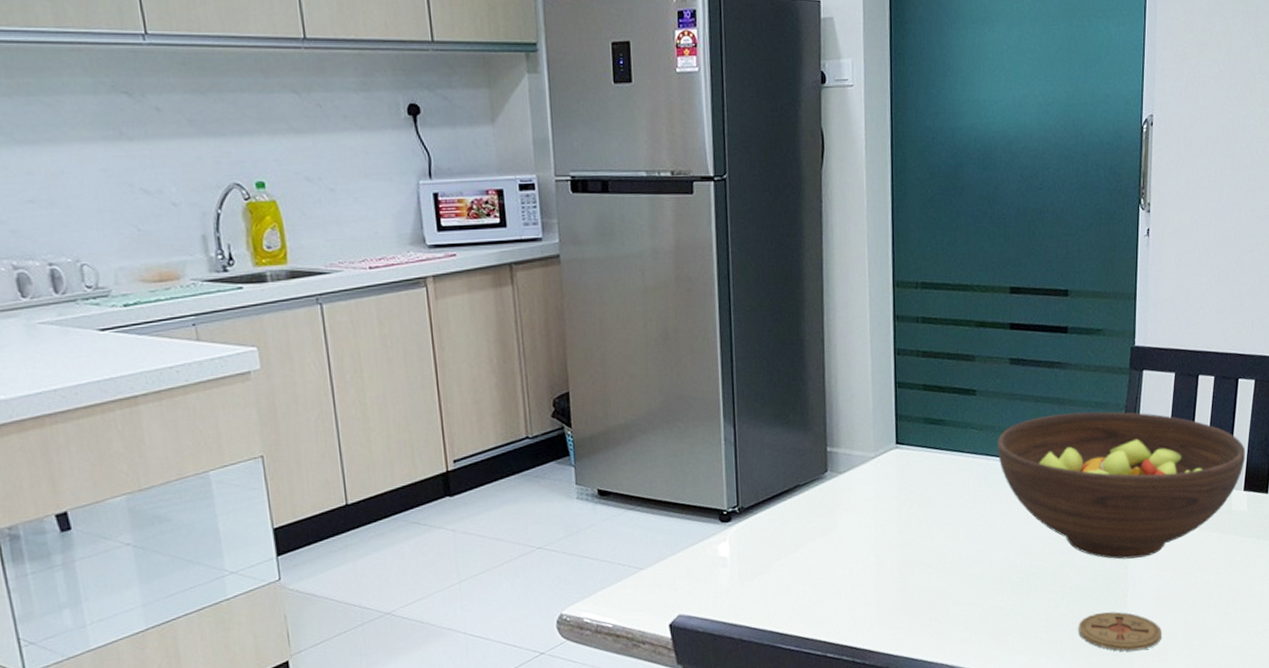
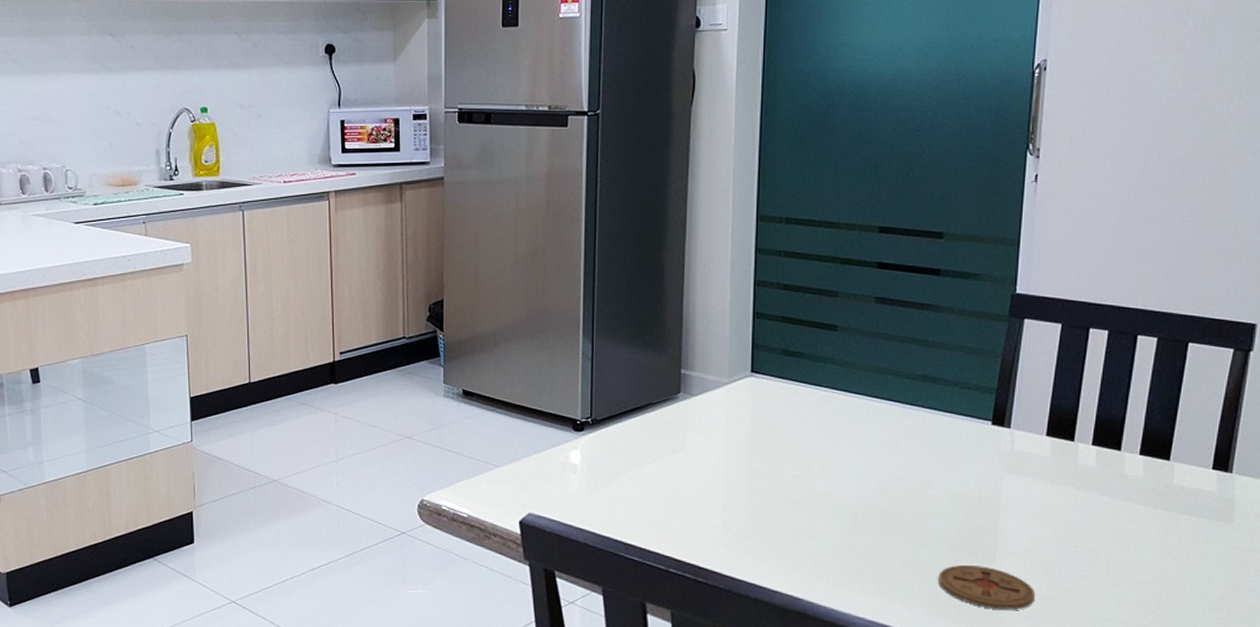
fruit bowl: present [997,411,1246,560] -> none [858,356,1144,513]

